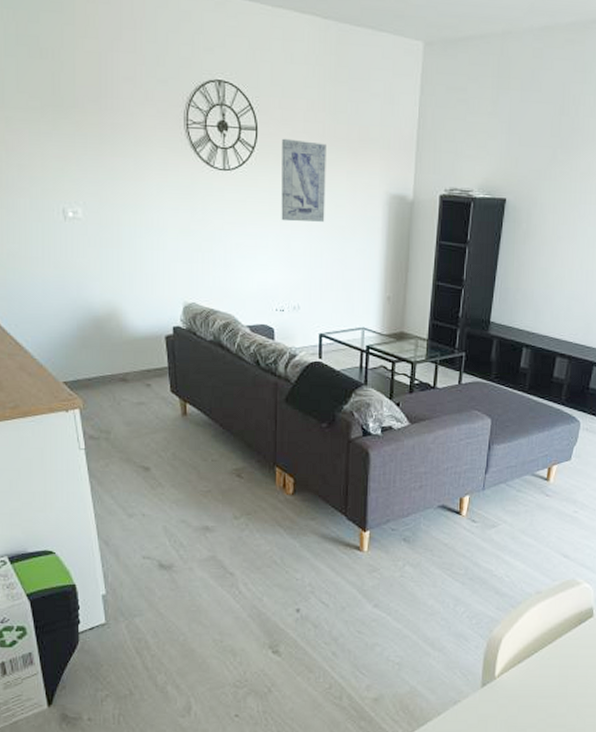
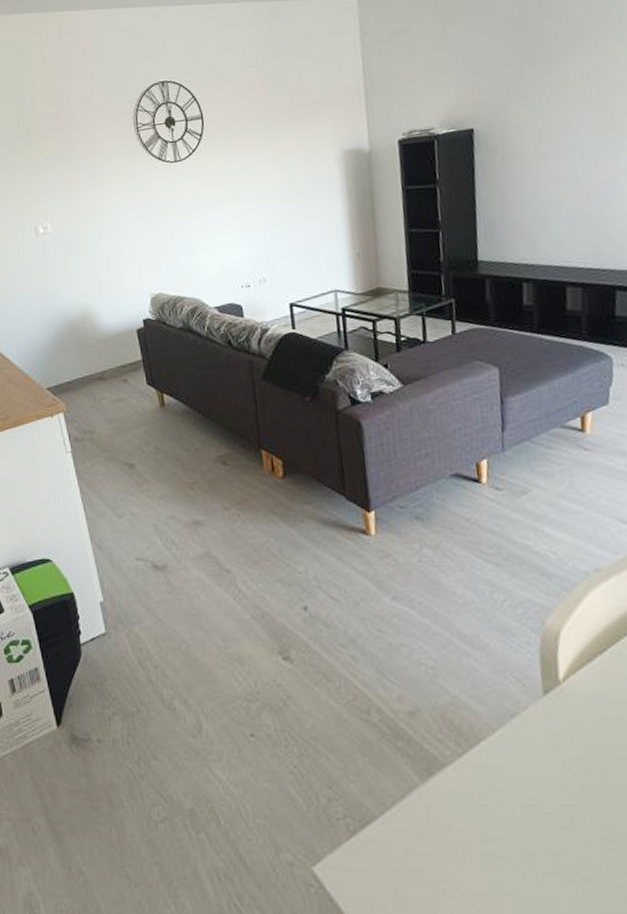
wall art: present [281,138,326,222] -> none [228,116,280,198]

